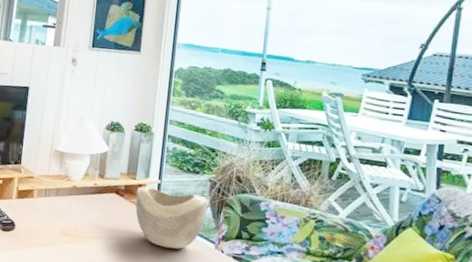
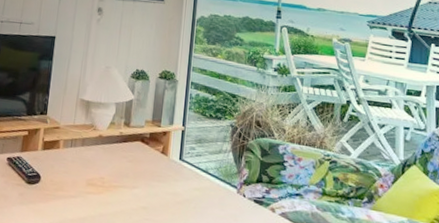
decorative bowl: present [135,186,207,249] -> none [160,133,229,195]

